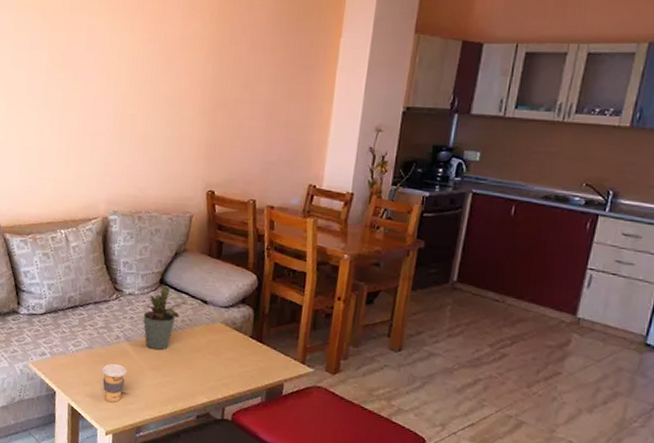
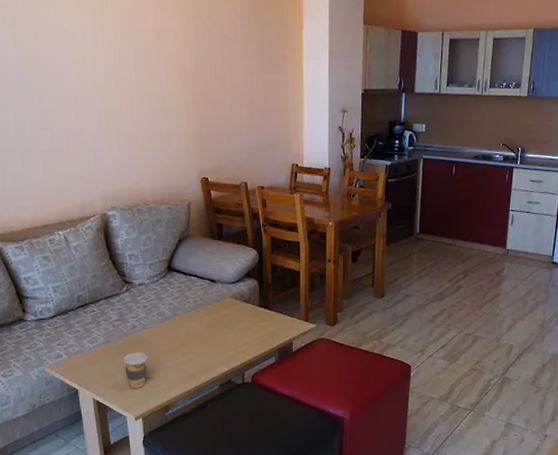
potted plant: present [143,285,187,350] -> none [156,271,197,333]

